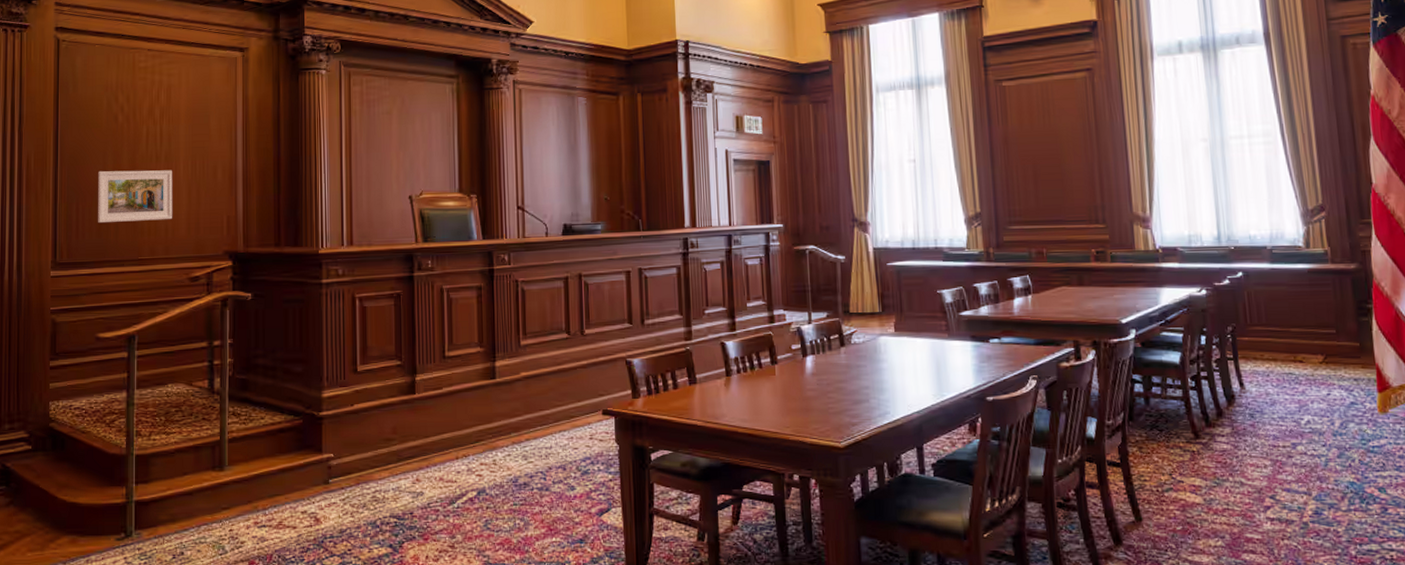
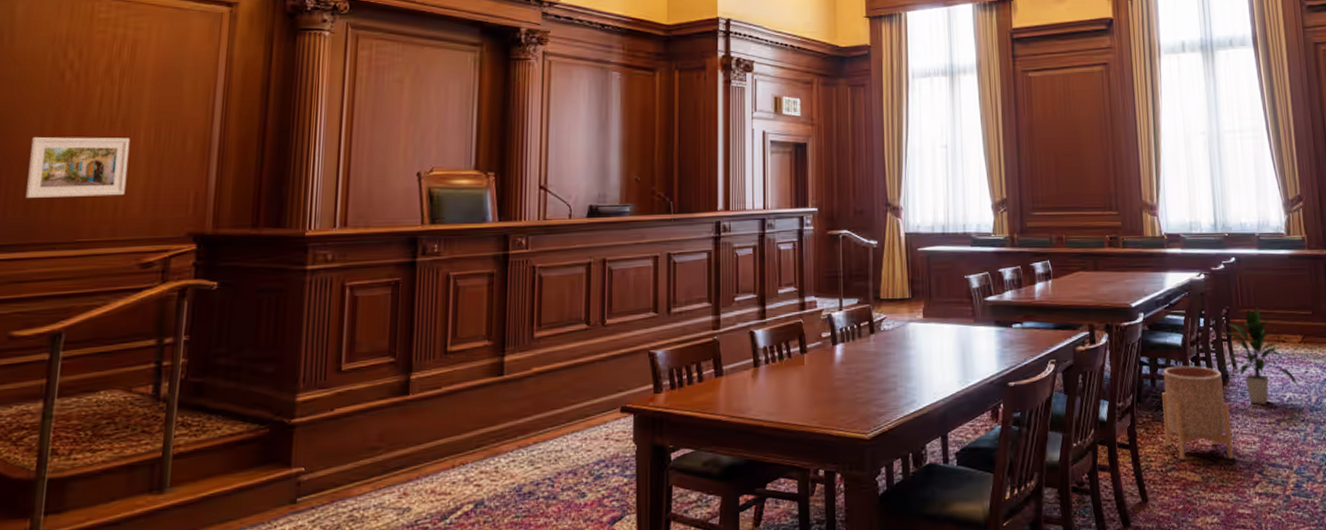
planter: none [1157,384,1241,483] -> present [1162,365,1234,460]
indoor plant: none [1227,324,1320,427] -> present [1222,306,1299,405]

